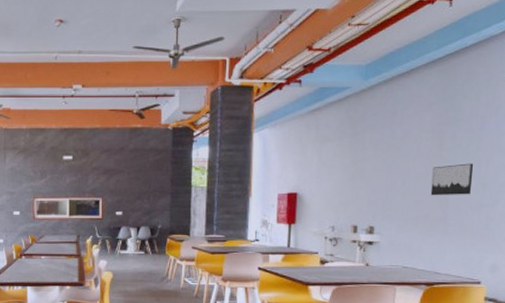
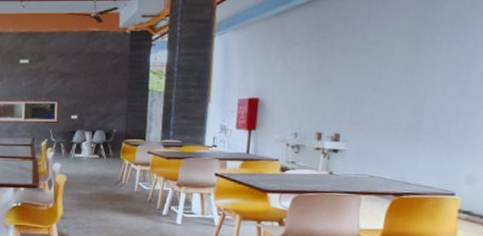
wall art: present [430,163,474,196] -> none [403,69,454,103]

